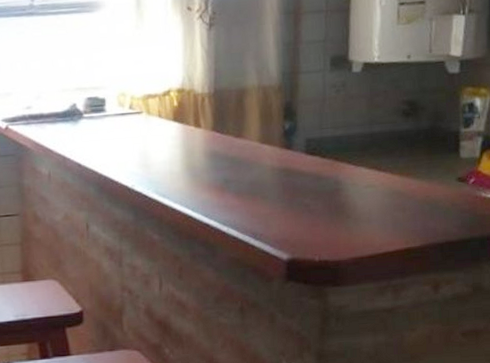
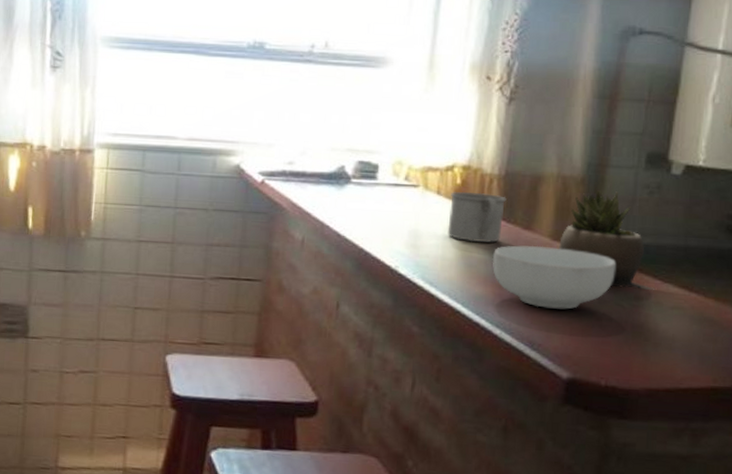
mug: none [170,110,218,155] -> present [447,192,507,243]
cereal bowl: none [212,149,316,203] -> present [492,245,616,310]
succulent plant: none [267,95,351,177] -> present [559,190,656,291]

